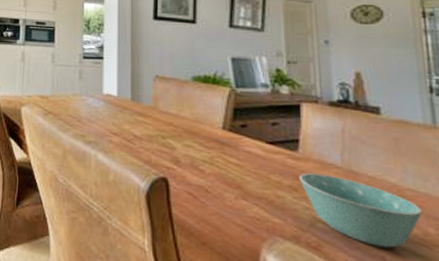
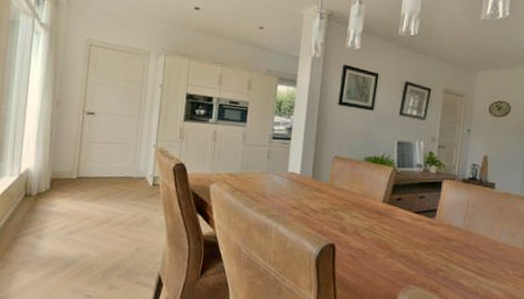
bowl: present [299,173,423,249] -> none [432,235,508,287]

